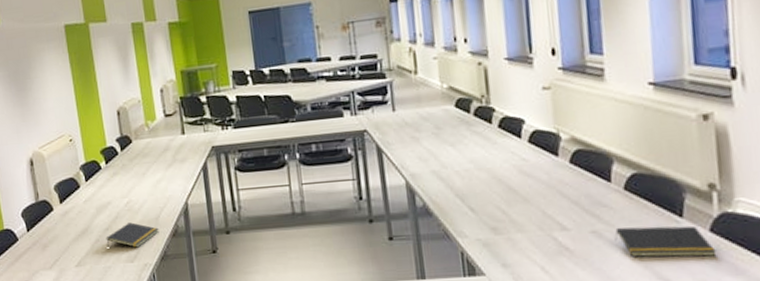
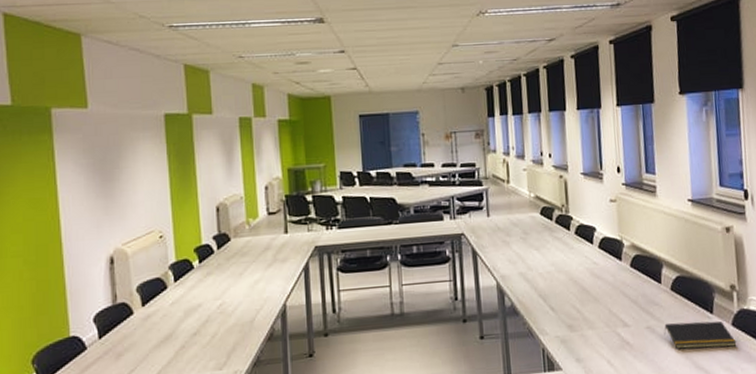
notepad: present [106,222,159,248] -> none [192,326,253,354]

